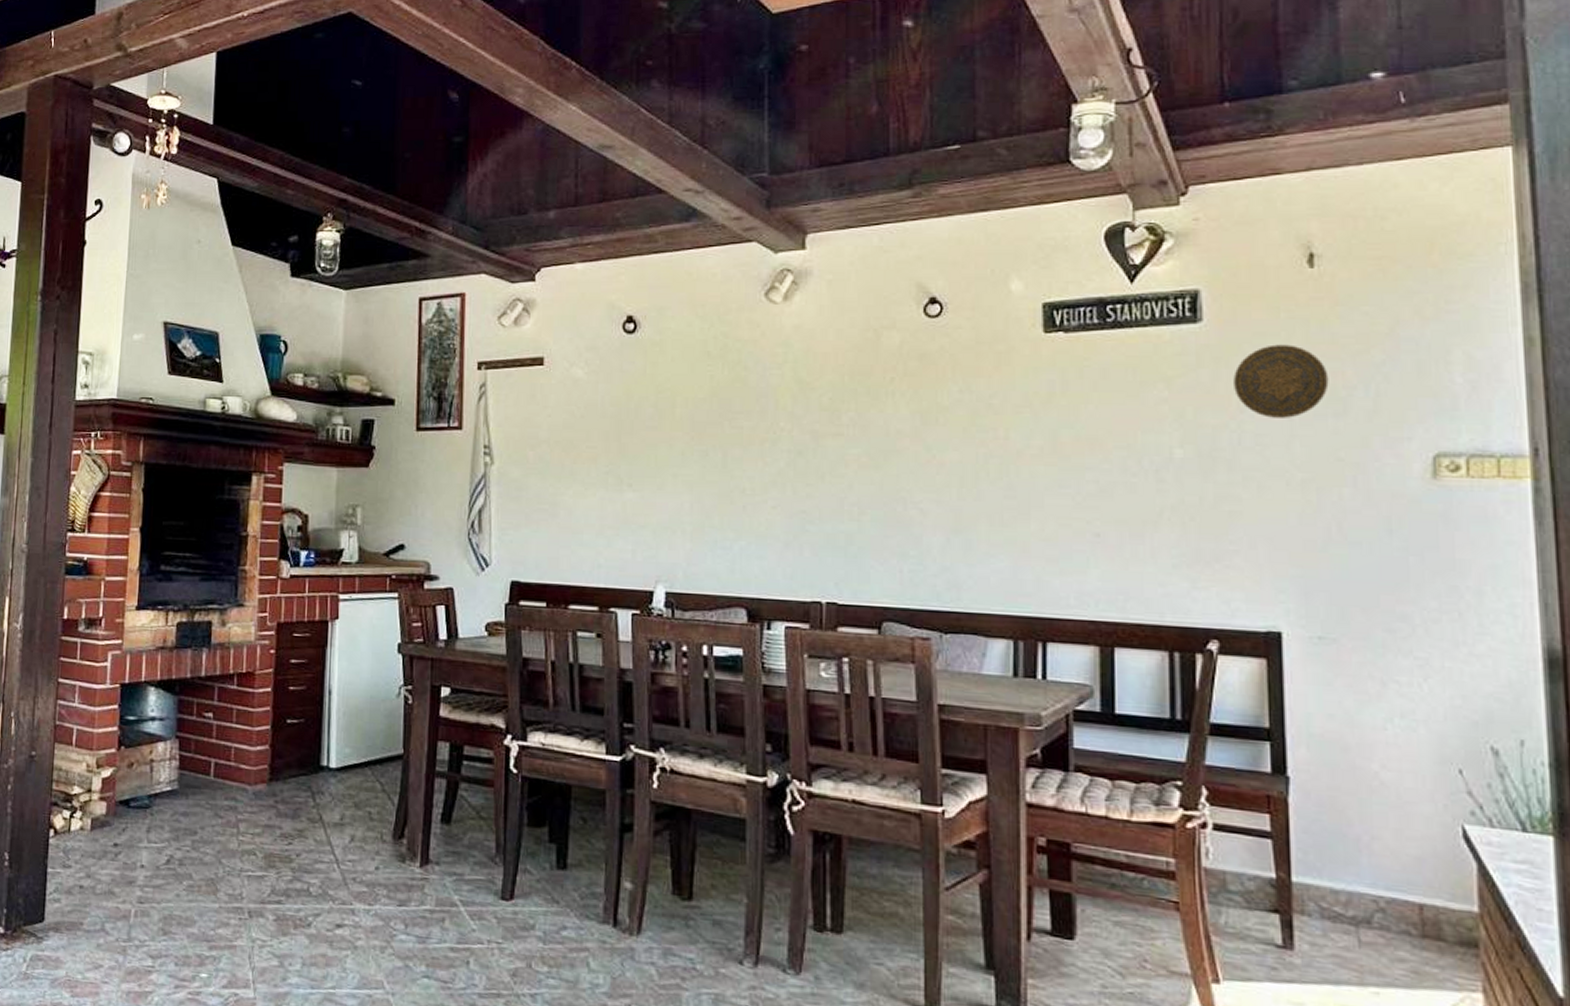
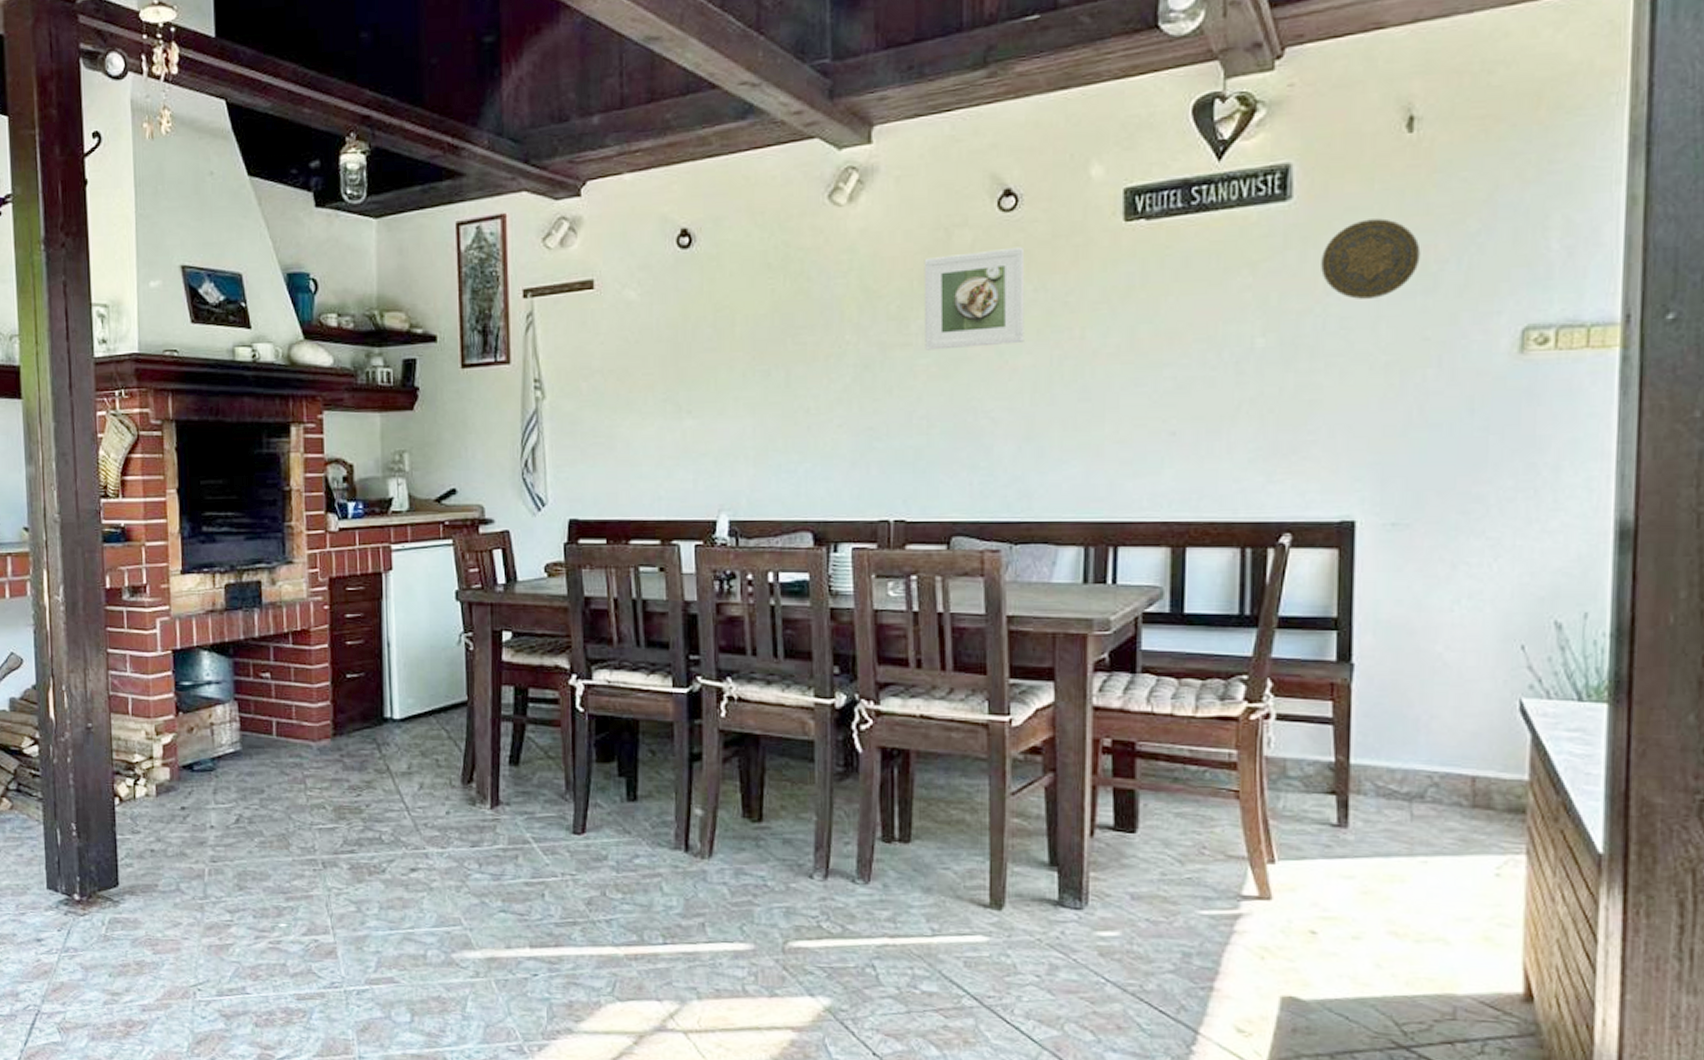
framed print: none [854,350,951,442] -> present [924,247,1025,350]

